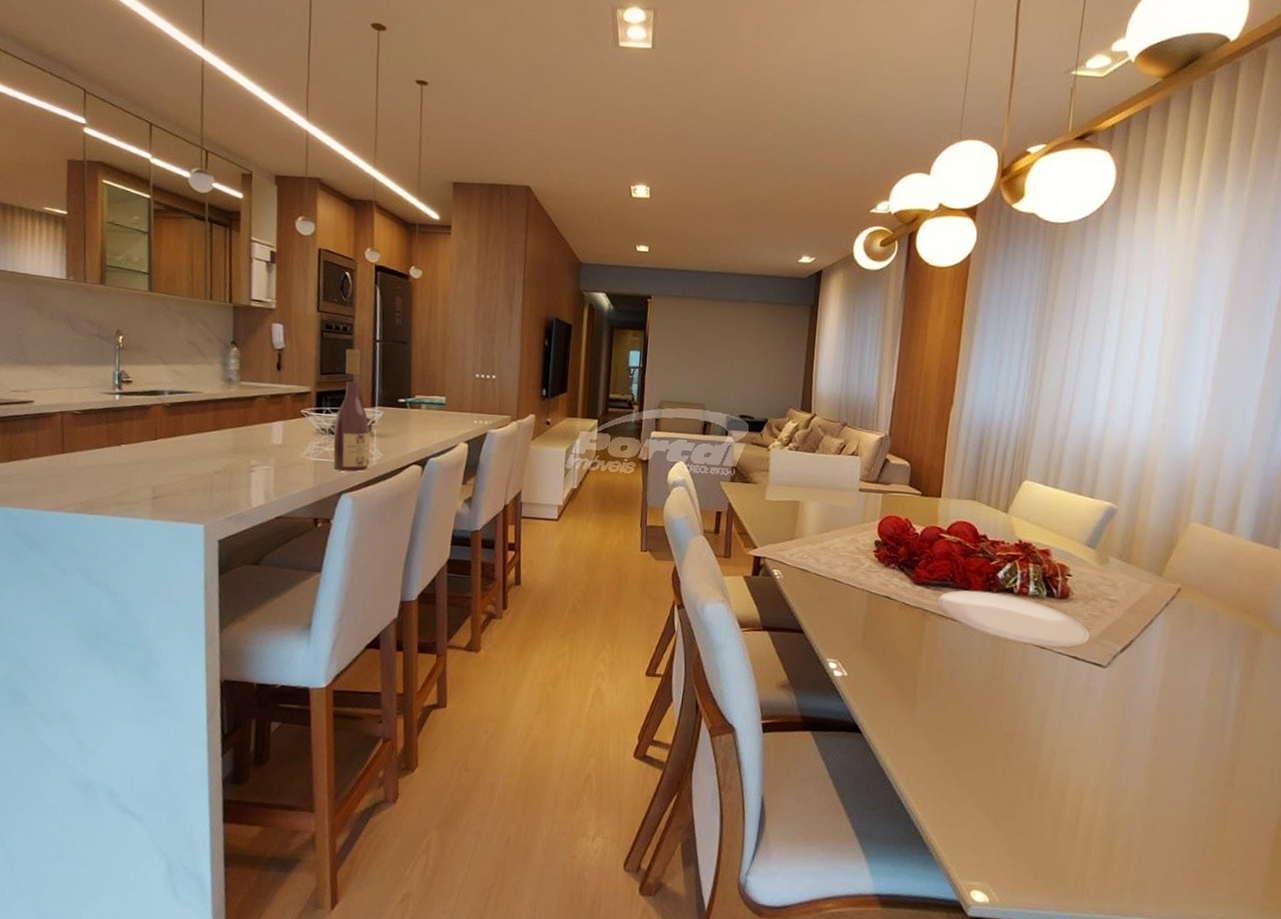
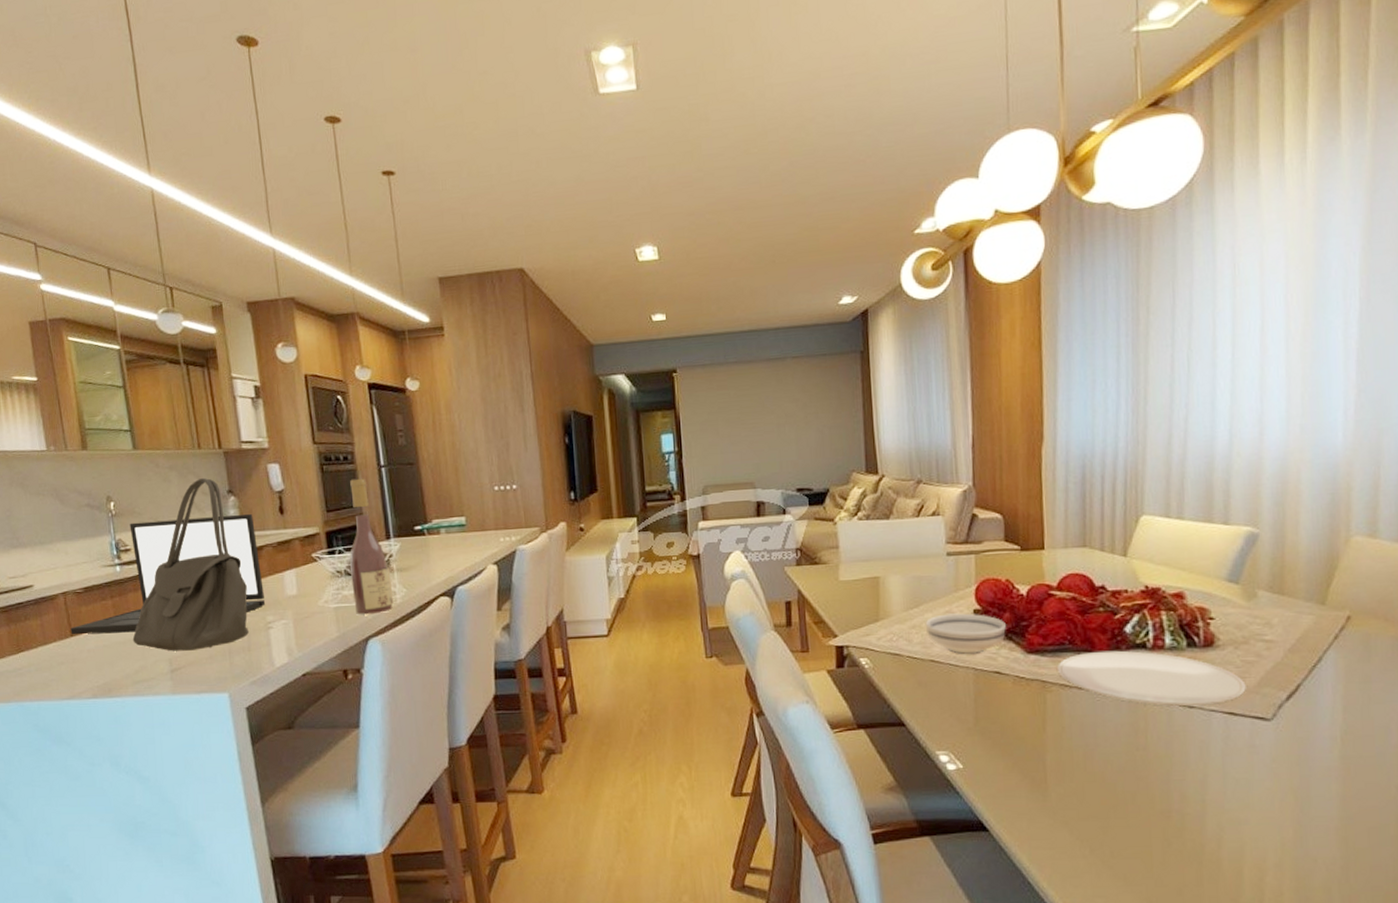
laptop: none [63,357,252,456] -> present [70,513,266,635]
handbag: none [121,326,237,482] -> present [132,477,250,651]
bowl: none [832,541,900,579] -> present [925,613,1006,654]

